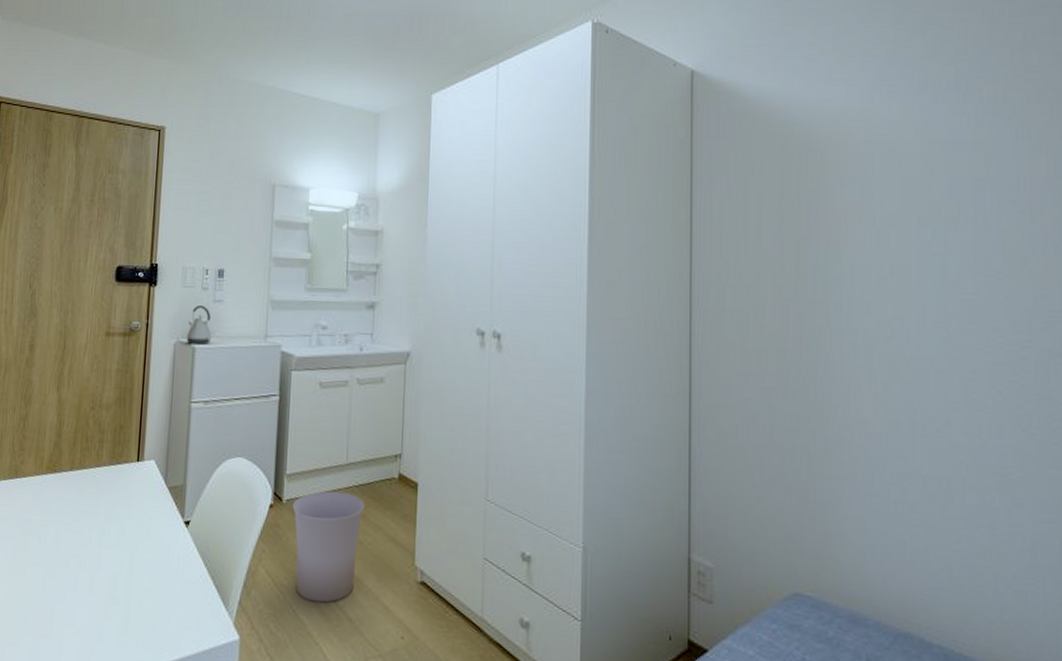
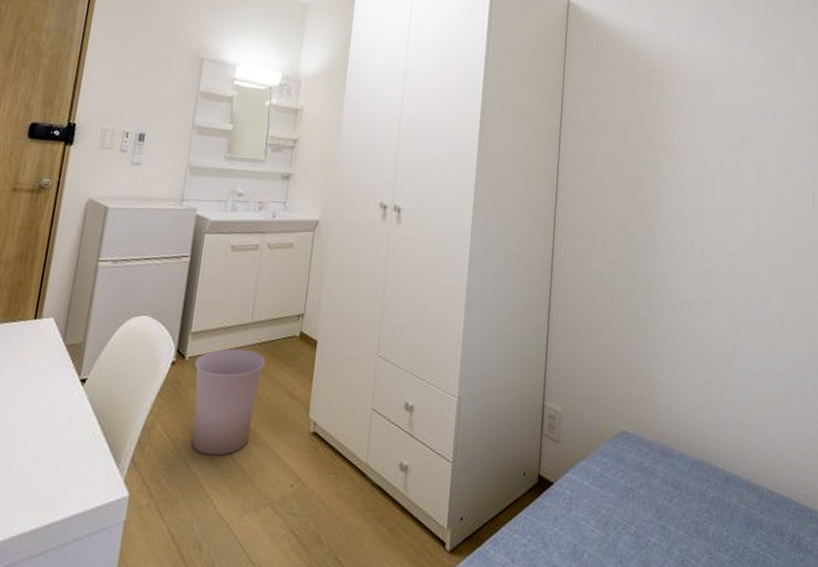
kettle: present [186,304,212,346] -> none [99,166,127,206]

